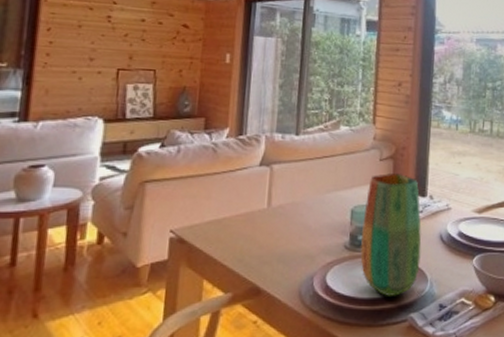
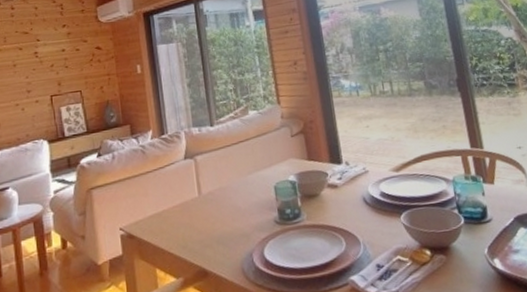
vase: present [360,173,422,298] -> none [285,145,350,264]

